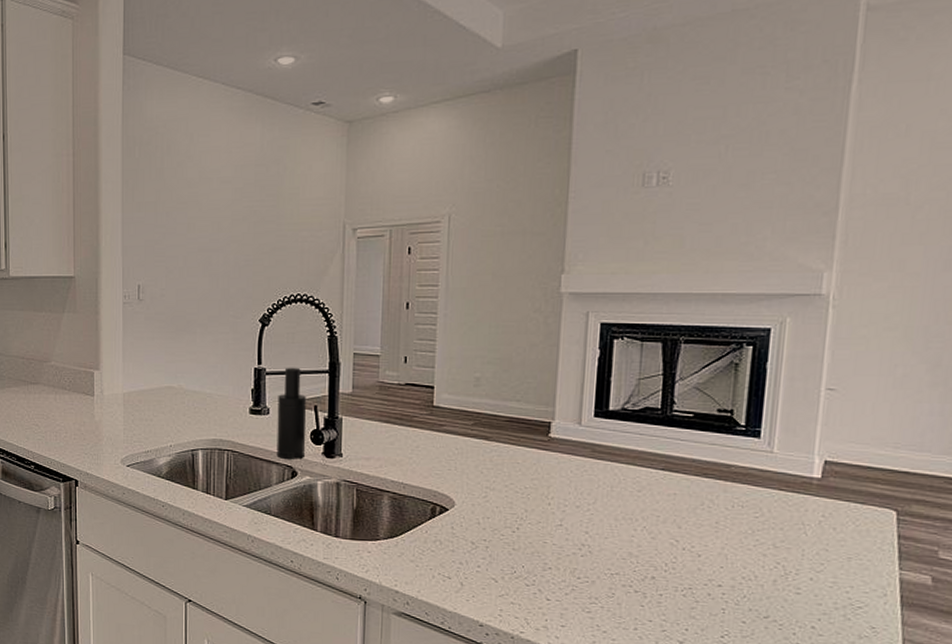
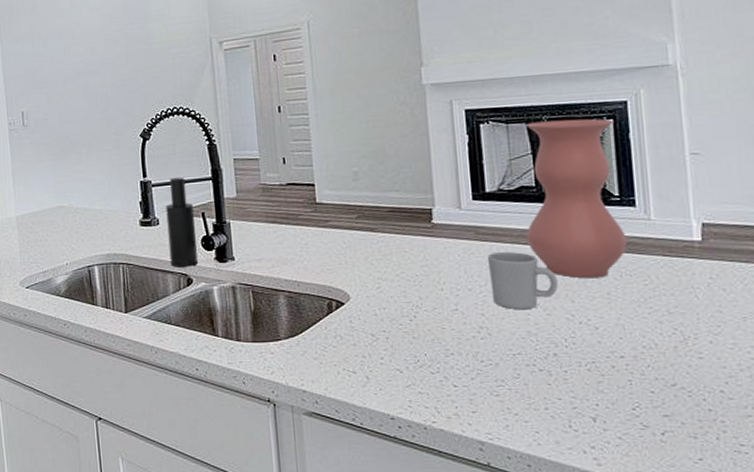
mug: none [598,471,668,532] -> present [487,251,559,310]
vase: none [642,342,755,507] -> present [526,119,627,279]

